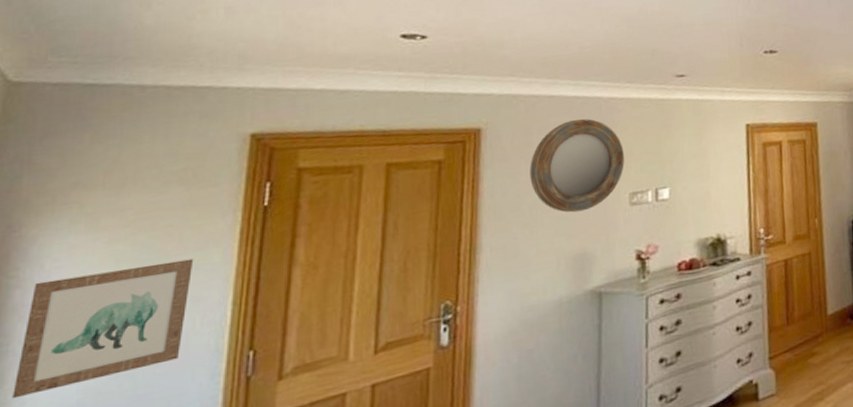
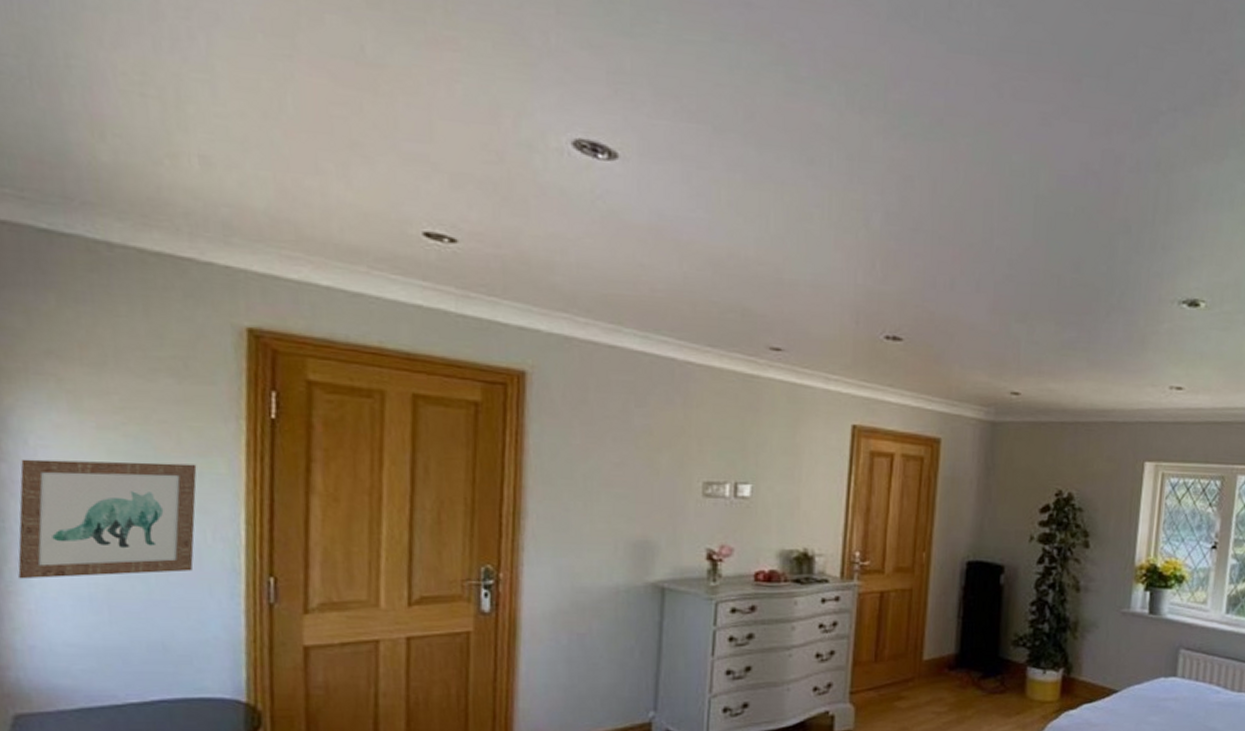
home mirror: present [530,118,624,213] -> none [584,380,699,493]

